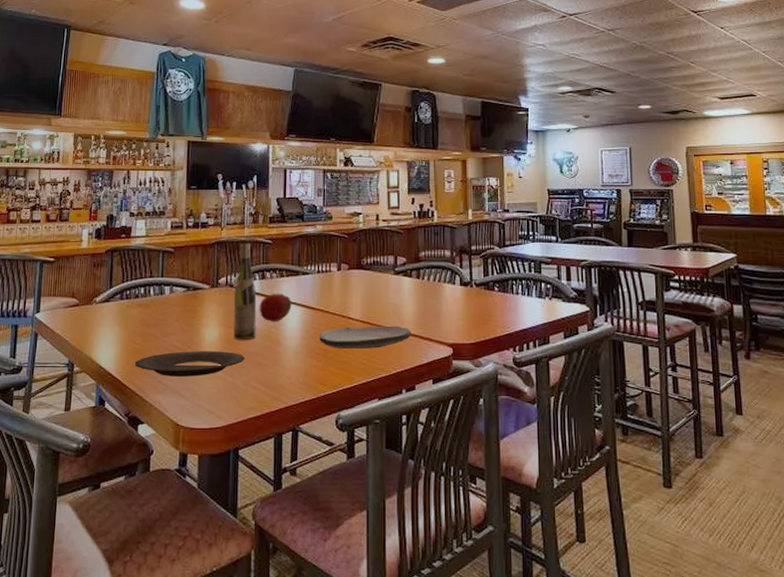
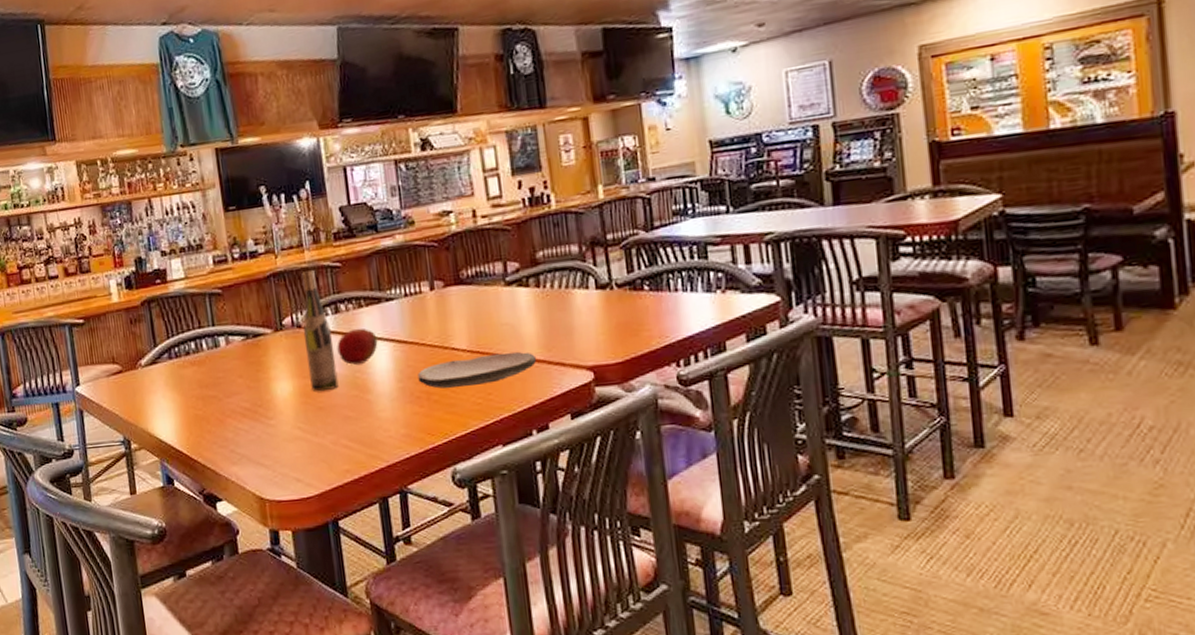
plate: present [134,351,245,377] -> none [199,407,329,444]

